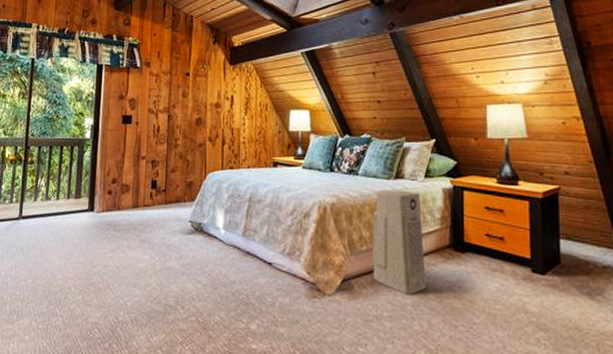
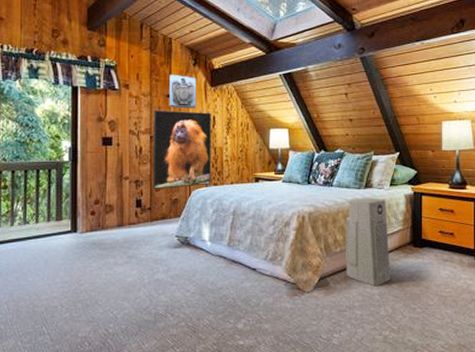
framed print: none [169,88,229,171] -> present [154,110,211,189]
wall sculpture: none [188,53,216,87] -> present [170,75,196,109]

